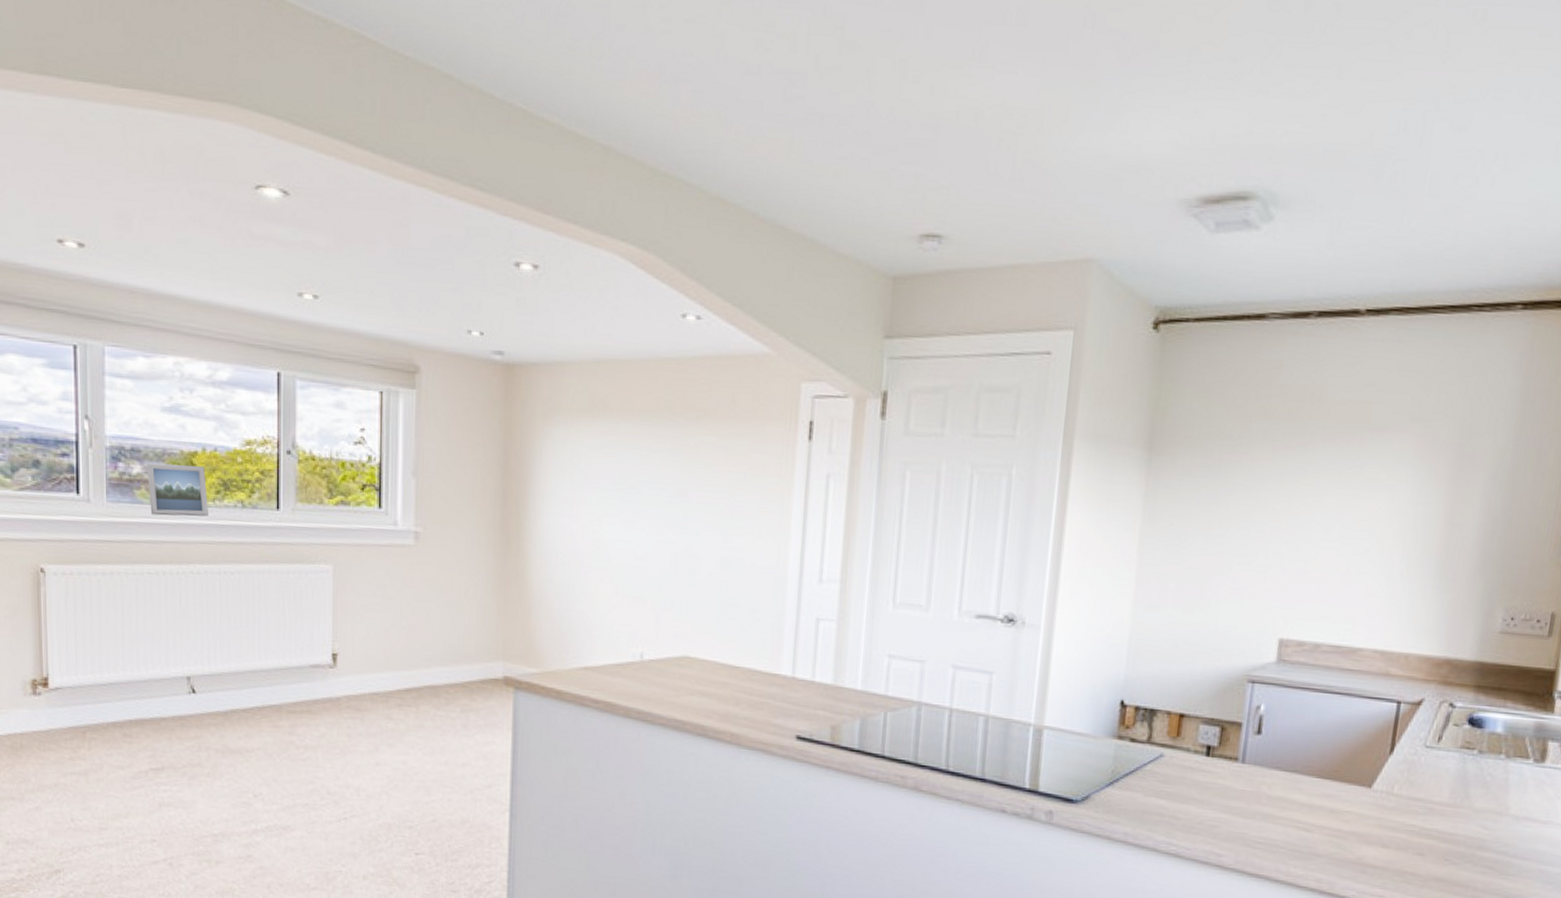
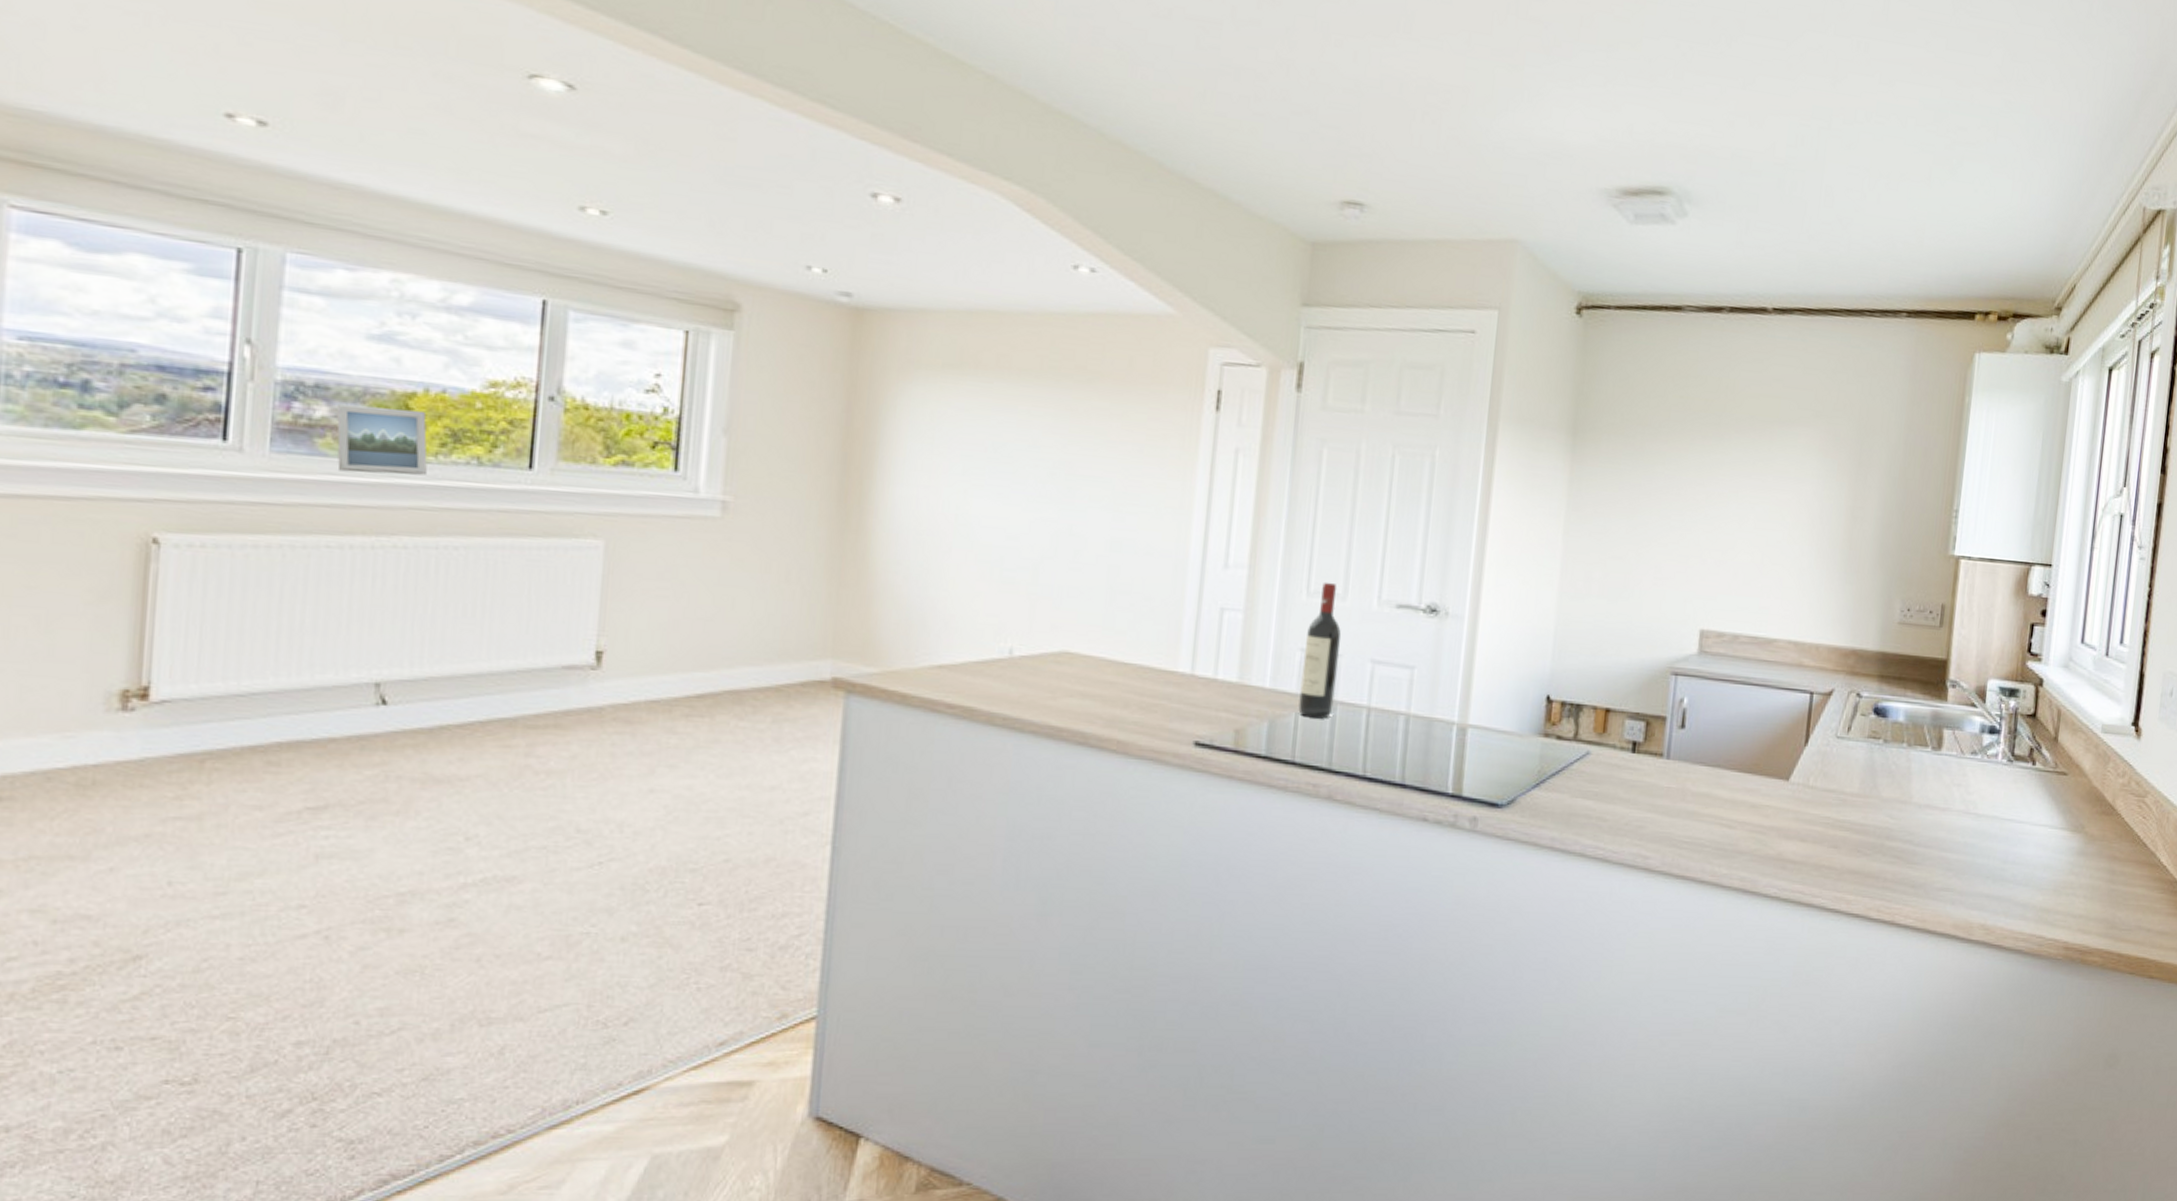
wine bottle: none [887,594,925,717] -> present [1298,581,1342,718]

